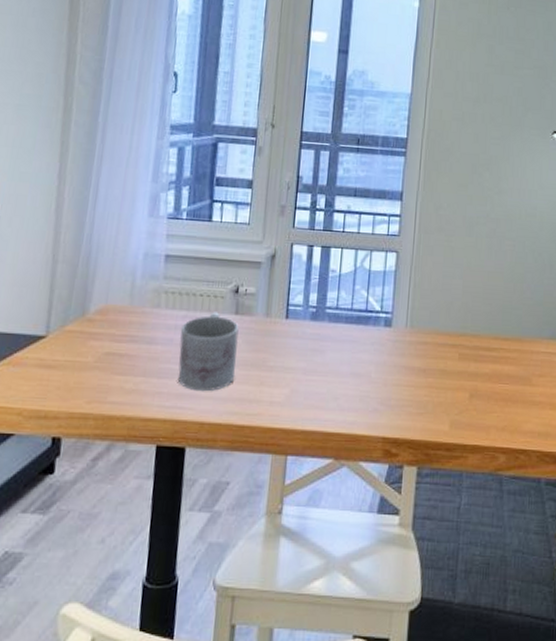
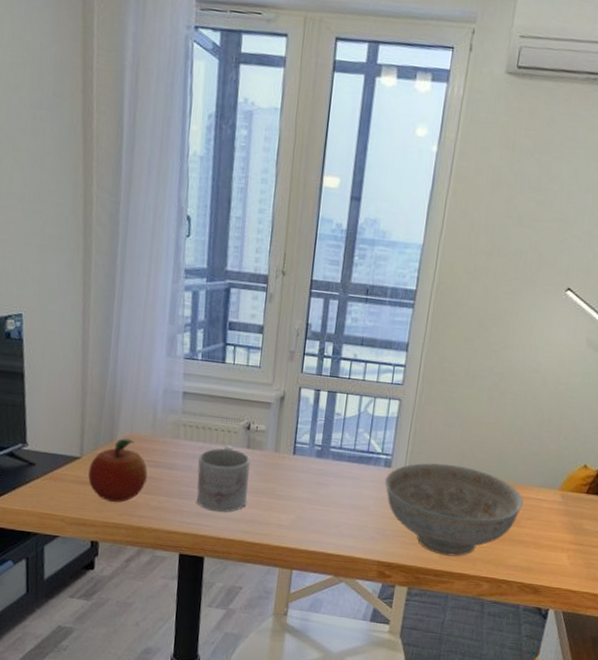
fruit: none [53,311,123,387] -> present [88,438,148,503]
decorative bowl: none [385,319,533,426] -> present [384,463,524,557]

